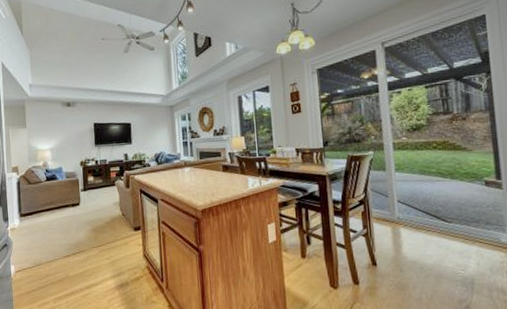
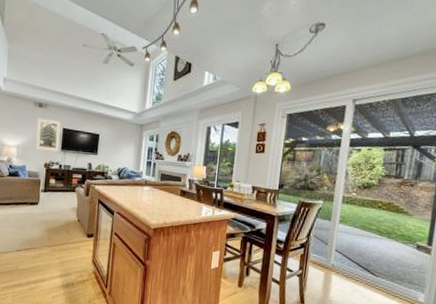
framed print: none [66,116,93,150] -> present [35,118,61,152]

